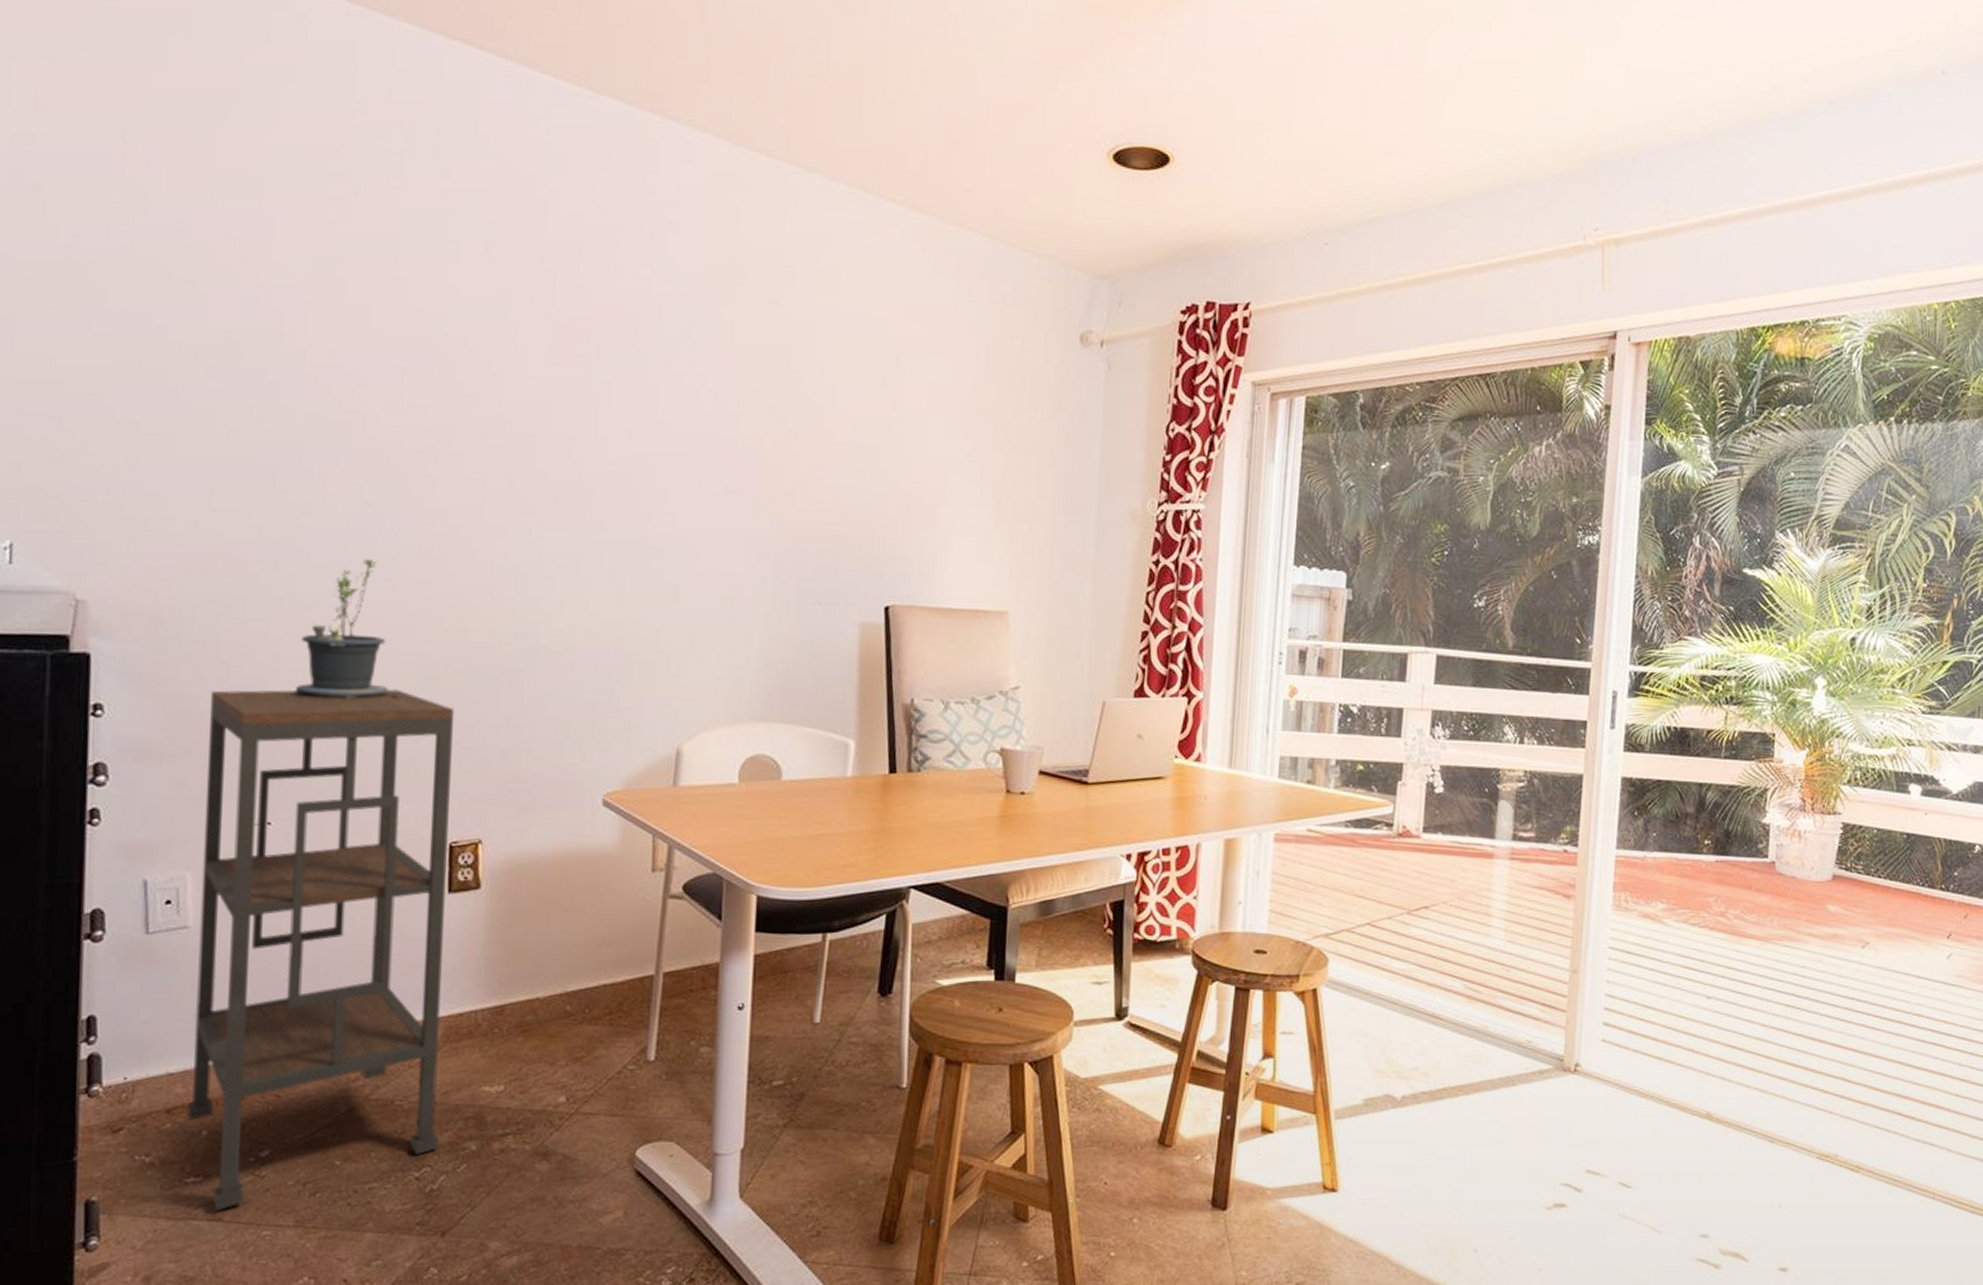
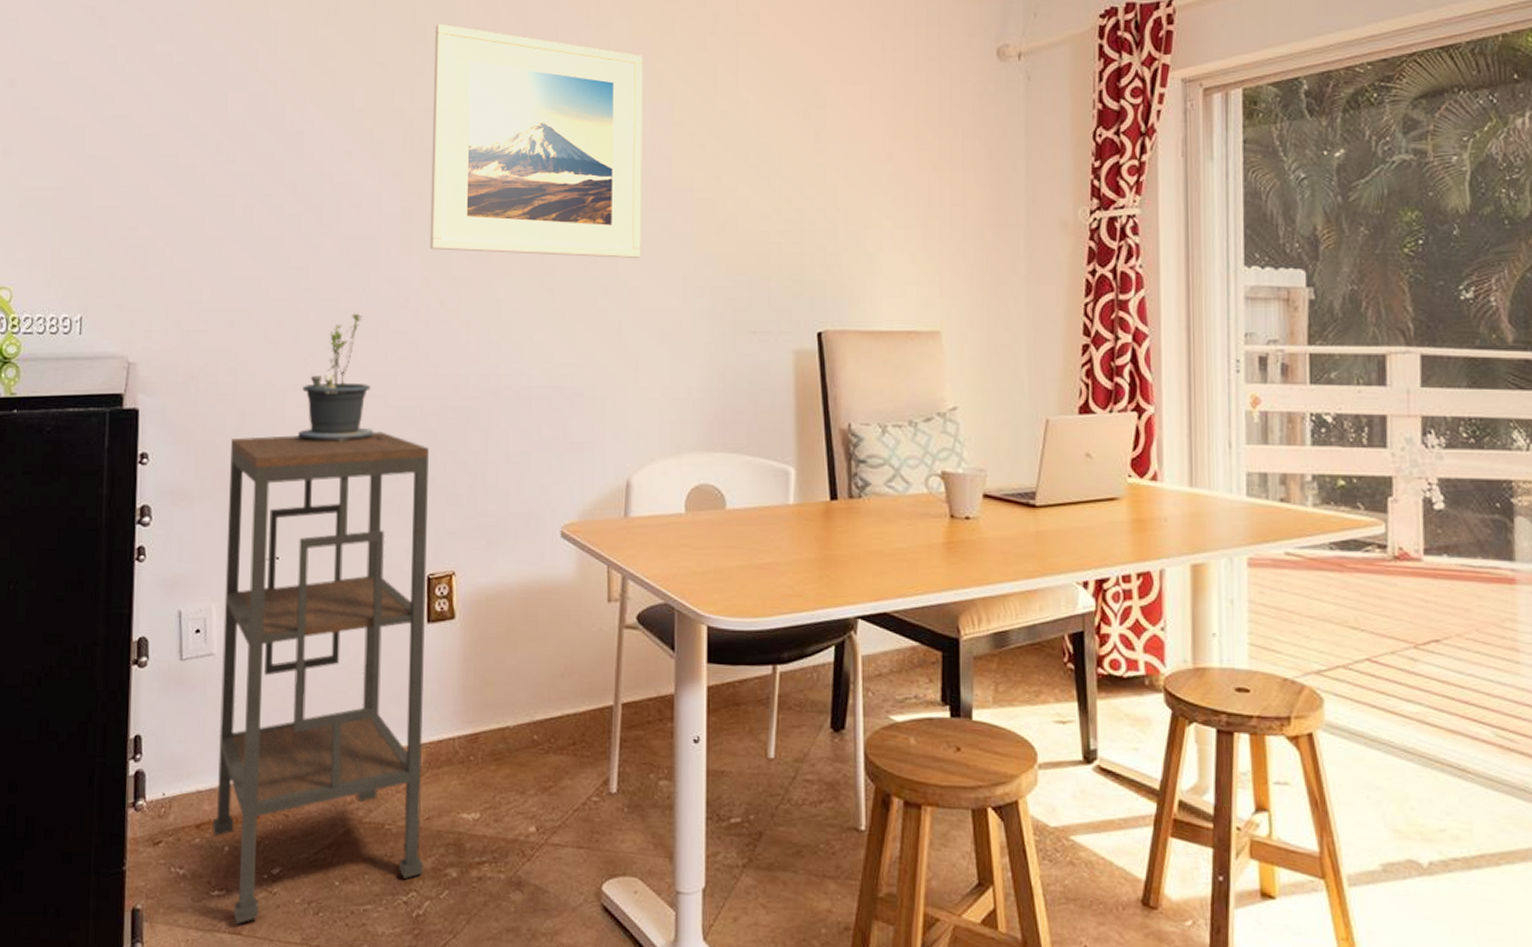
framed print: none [459,241,712,519] -> present [430,23,643,258]

